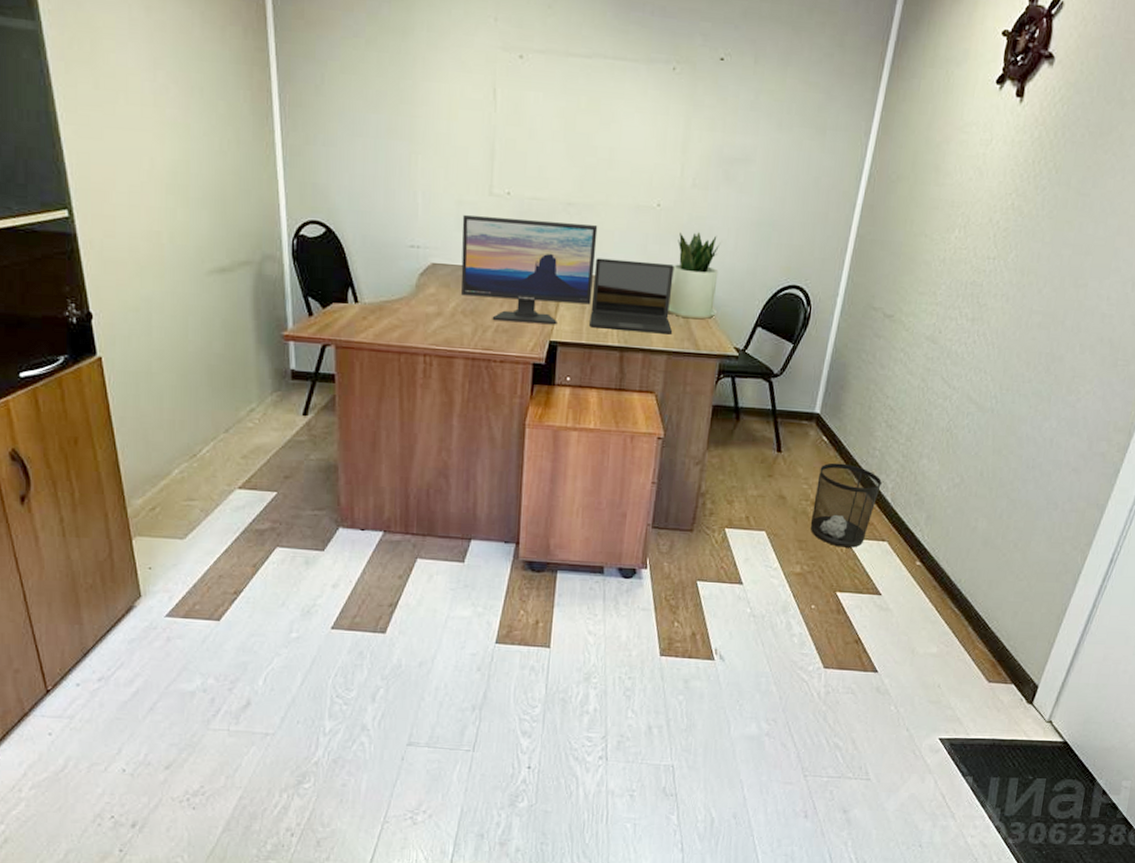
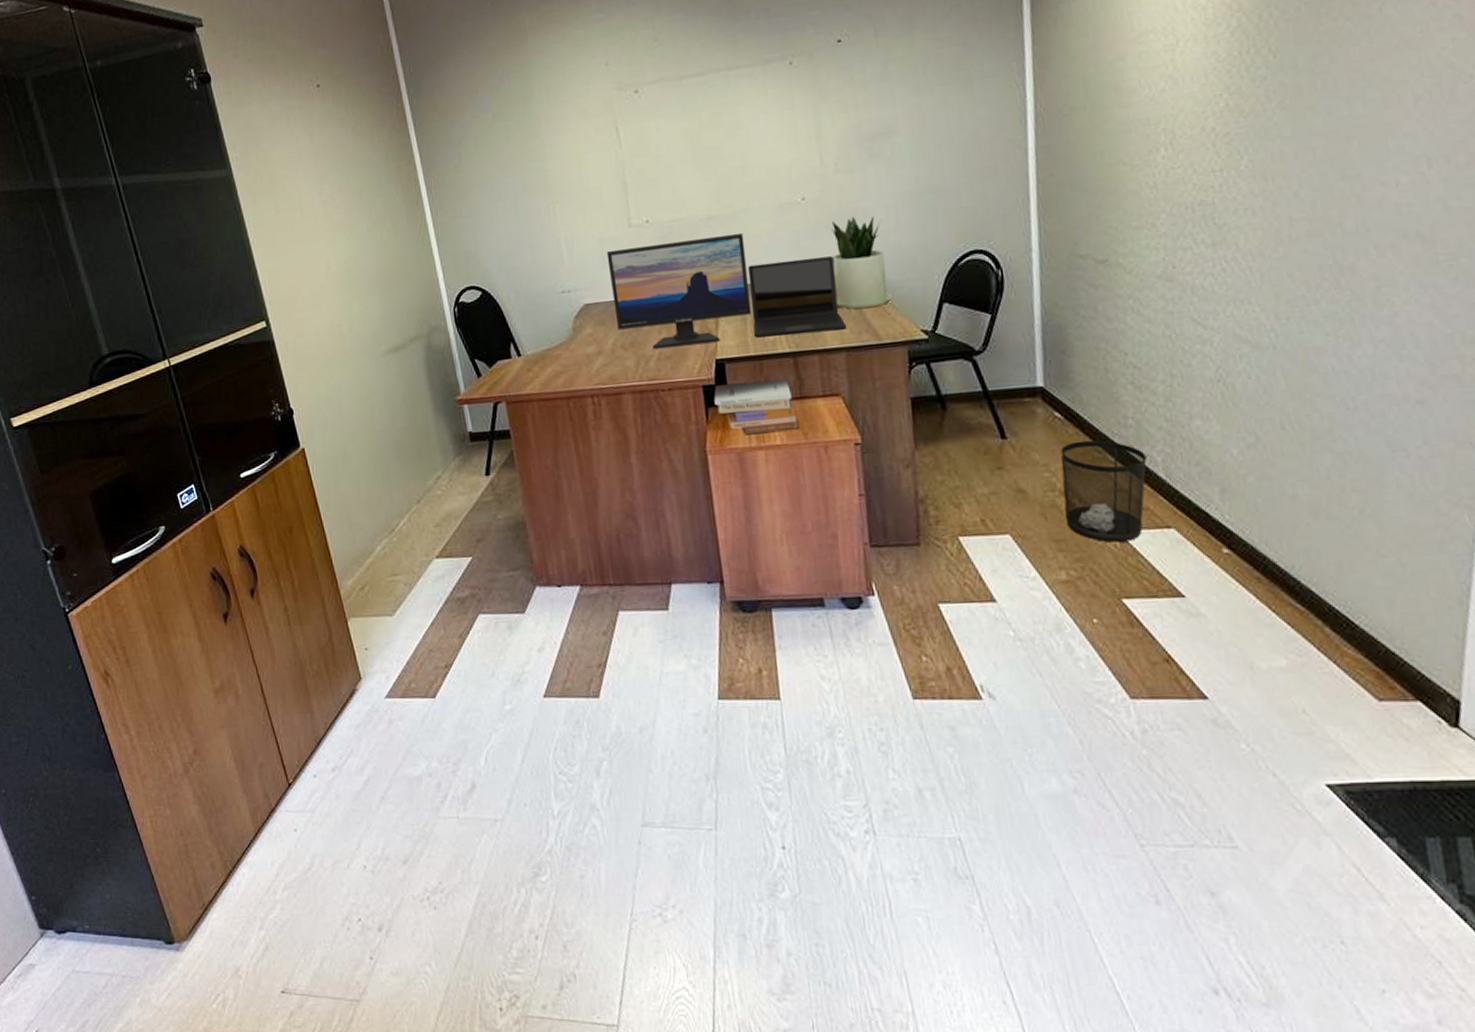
books: none [541,364,614,417] -> present [714,378,800,436]

